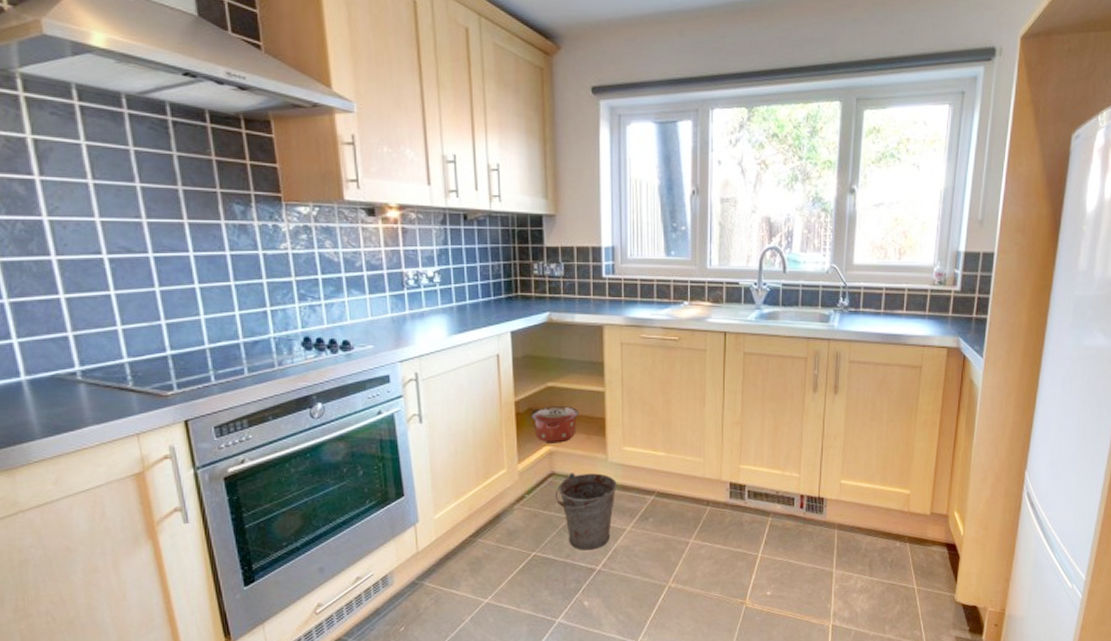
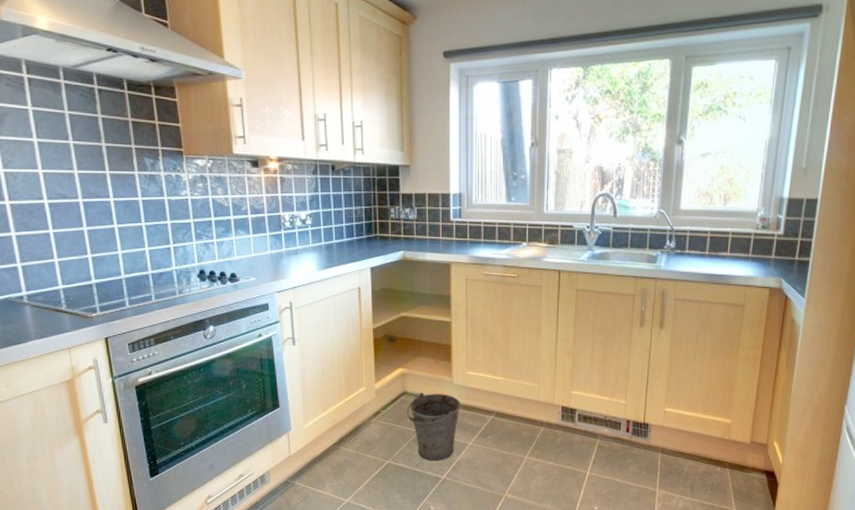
casserole: present [532,406,579,444] -> none [388,334,428,366]

